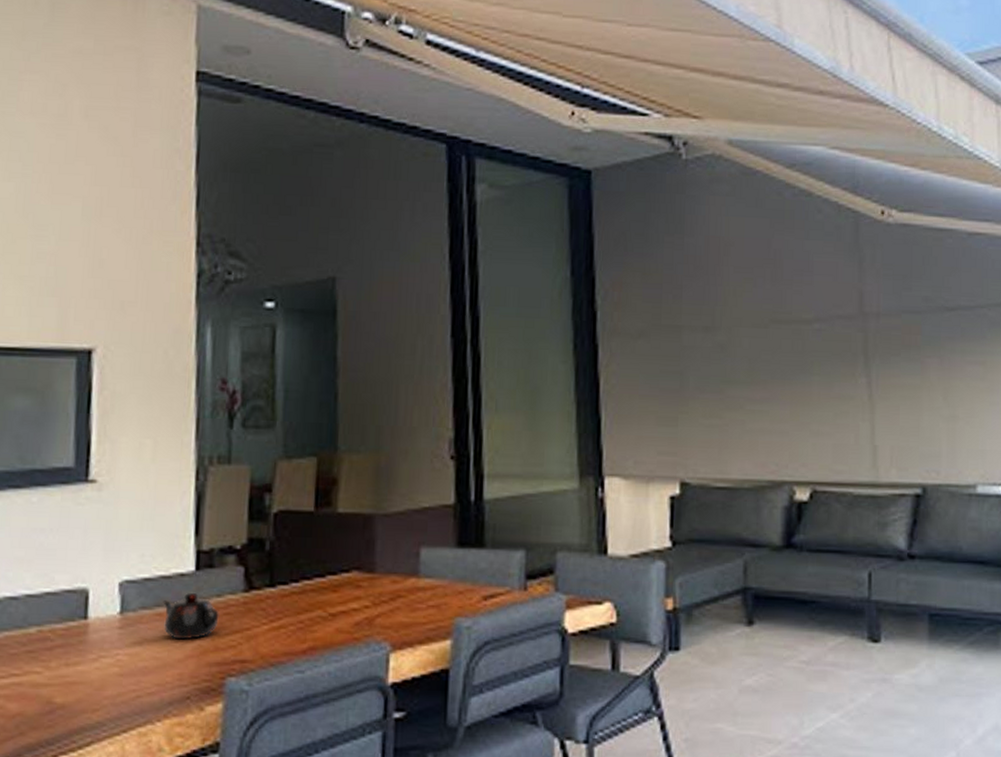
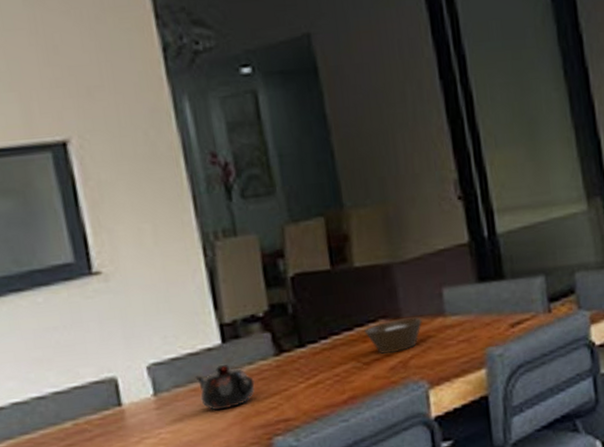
bowl: none [336,573,395,608] -> present [364,317,422,354]

